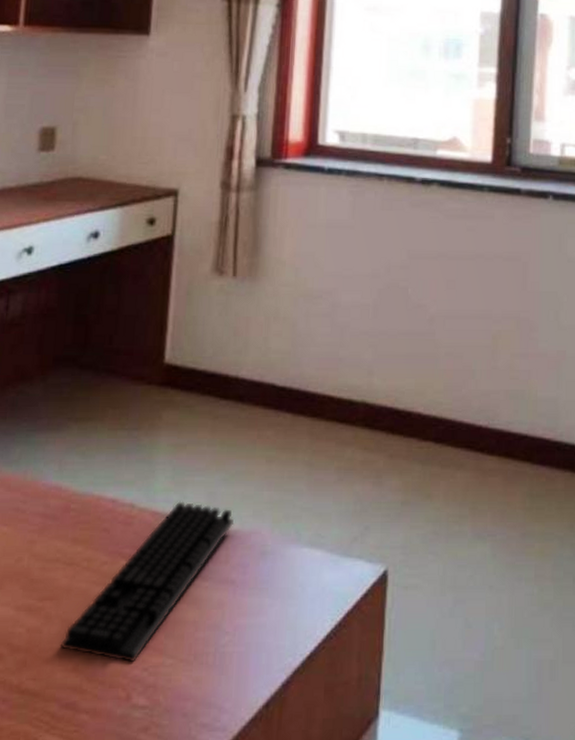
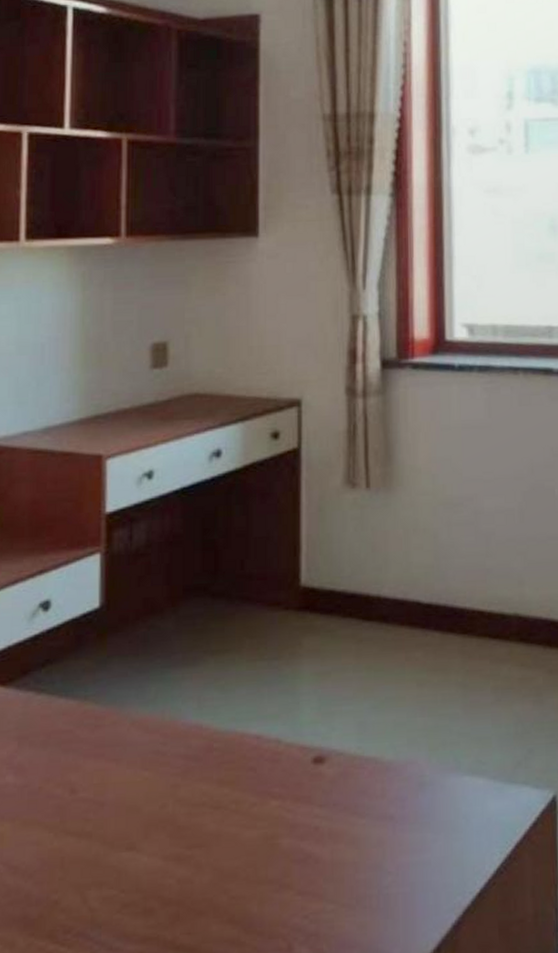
keyboard: present [61,501,235,663] -> none [214,733,388,911]

